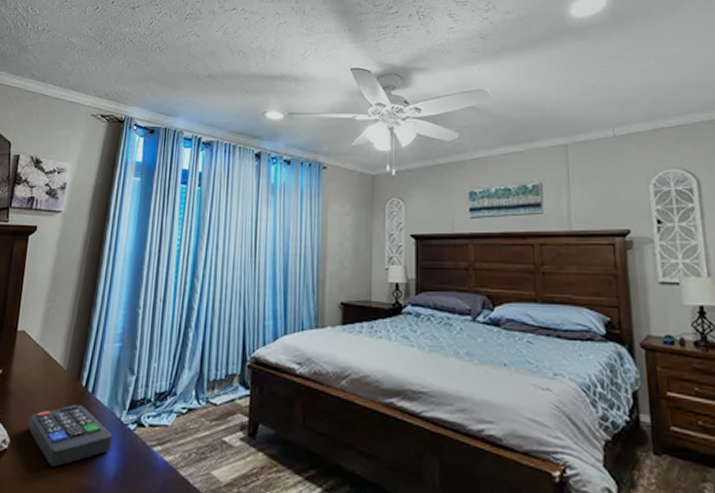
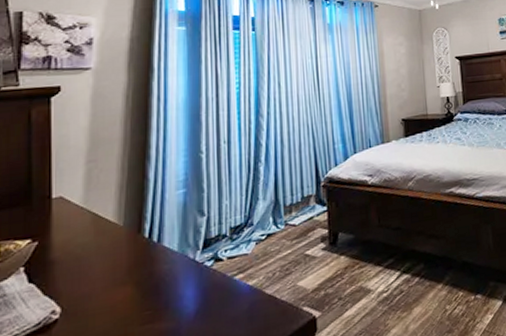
remote control: present [28,404,113,467] -> none [83,255,188,322]

